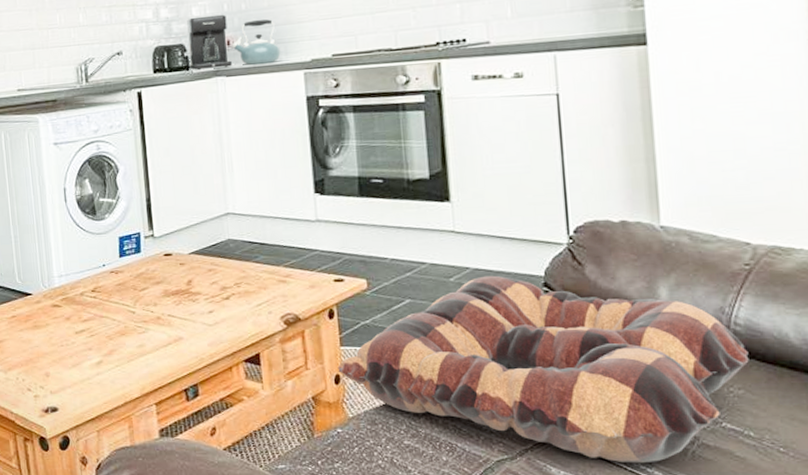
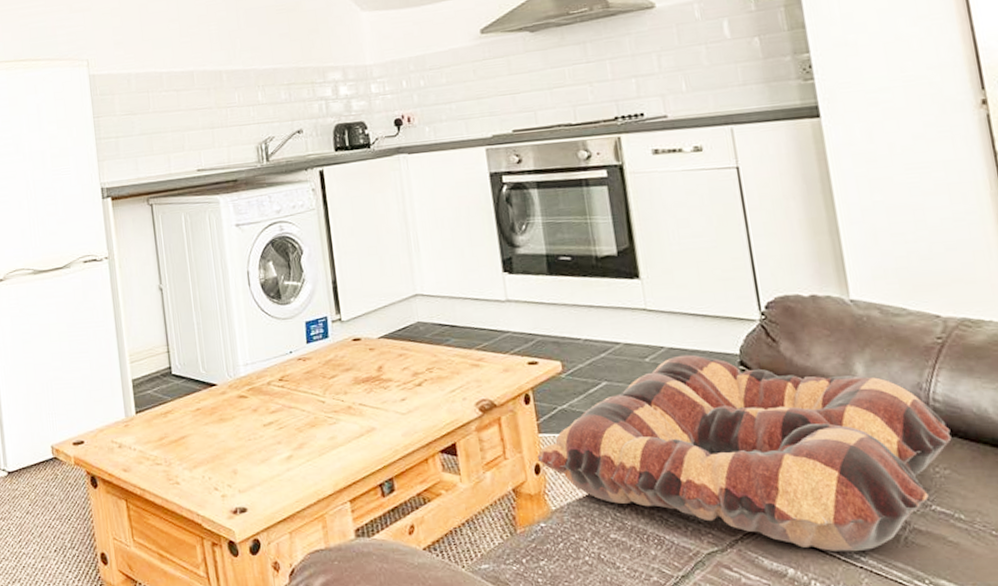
coffee maker: present [187,14,232,71] -> none [366,91,413,148]
kettle: present [231,19,281,65] -> none [412,95,462,142]

